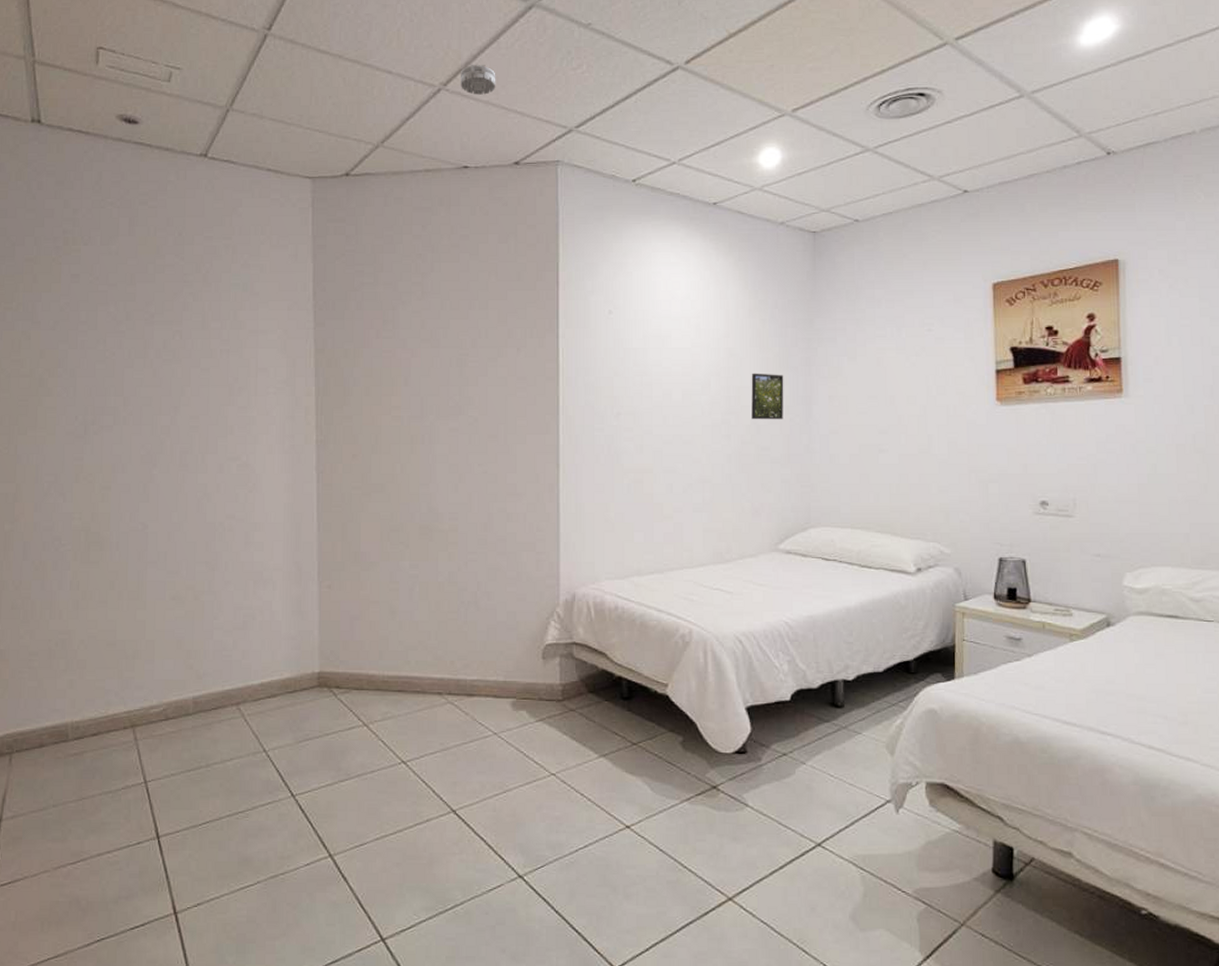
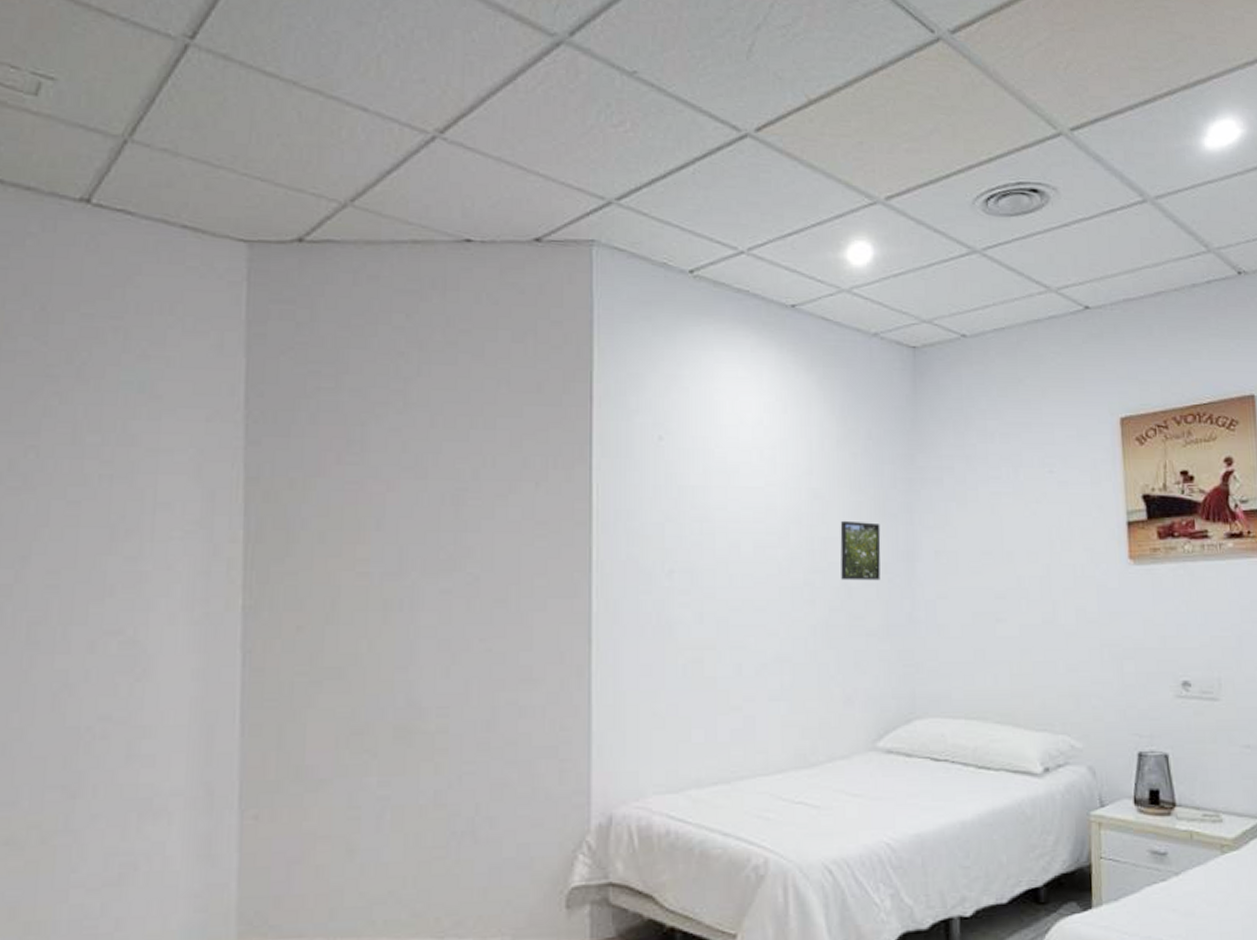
smoke detector: present [461,64,496,95] -> none [463,108,512,149]

